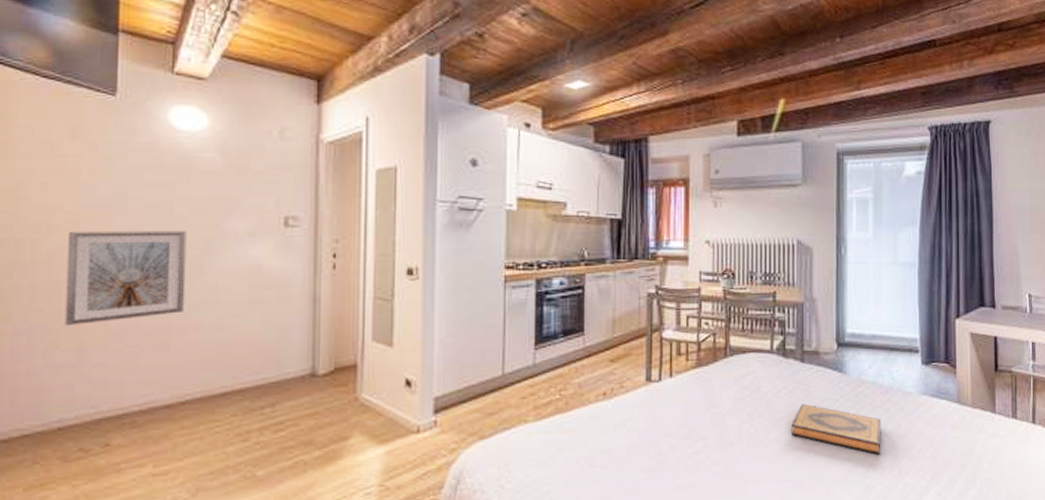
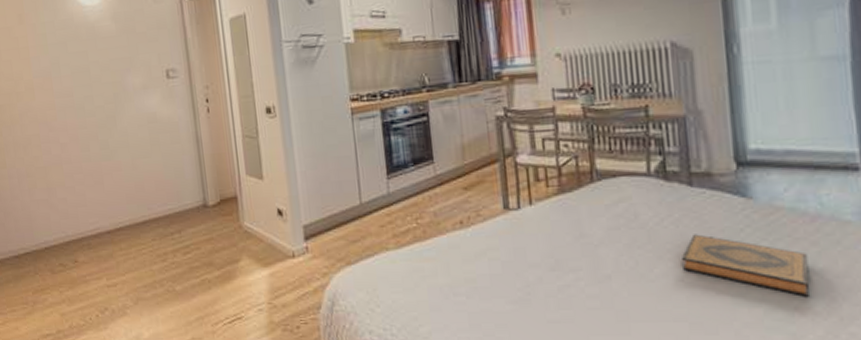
picture frame: present [65,230,187,325] -> none [28,88,109,169]

